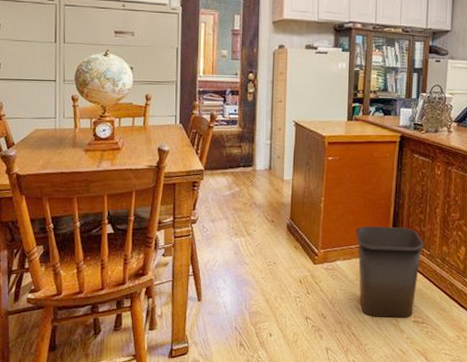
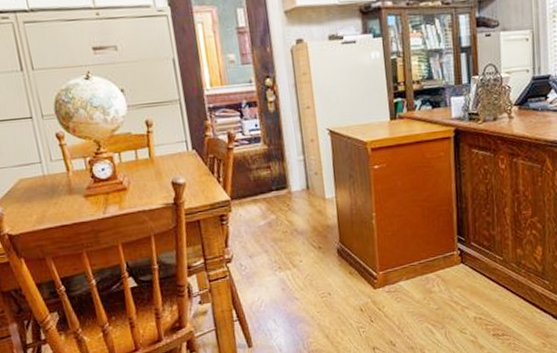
waste bin: present [356,225,425,318] -> none [416,234,496,337]

